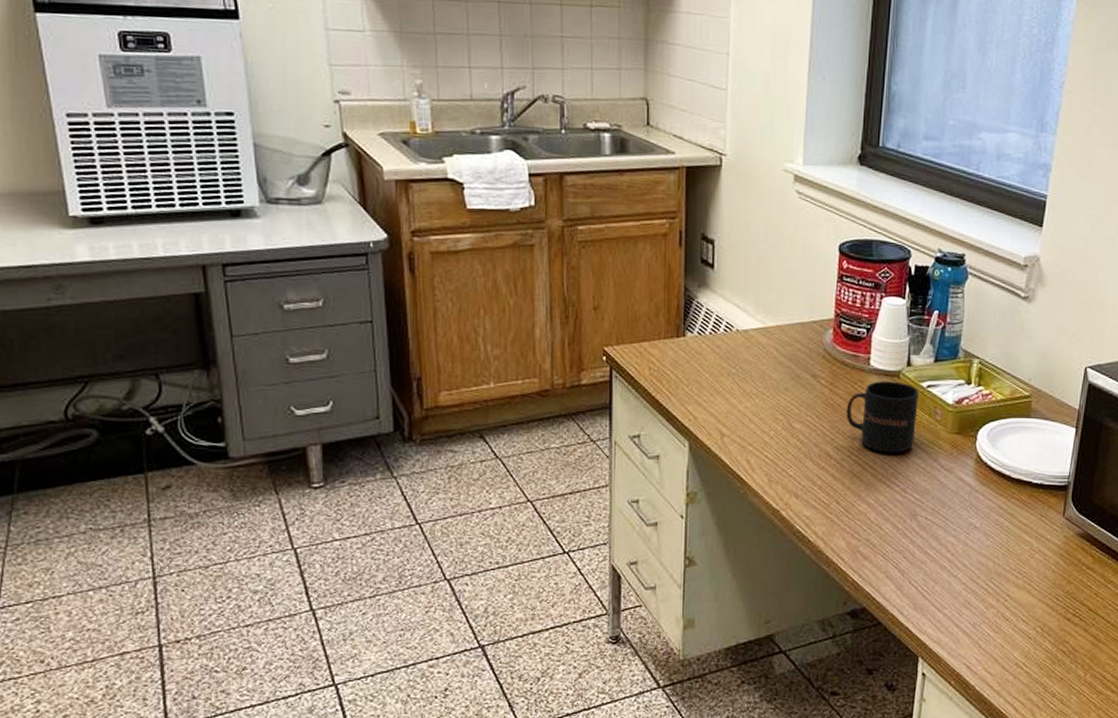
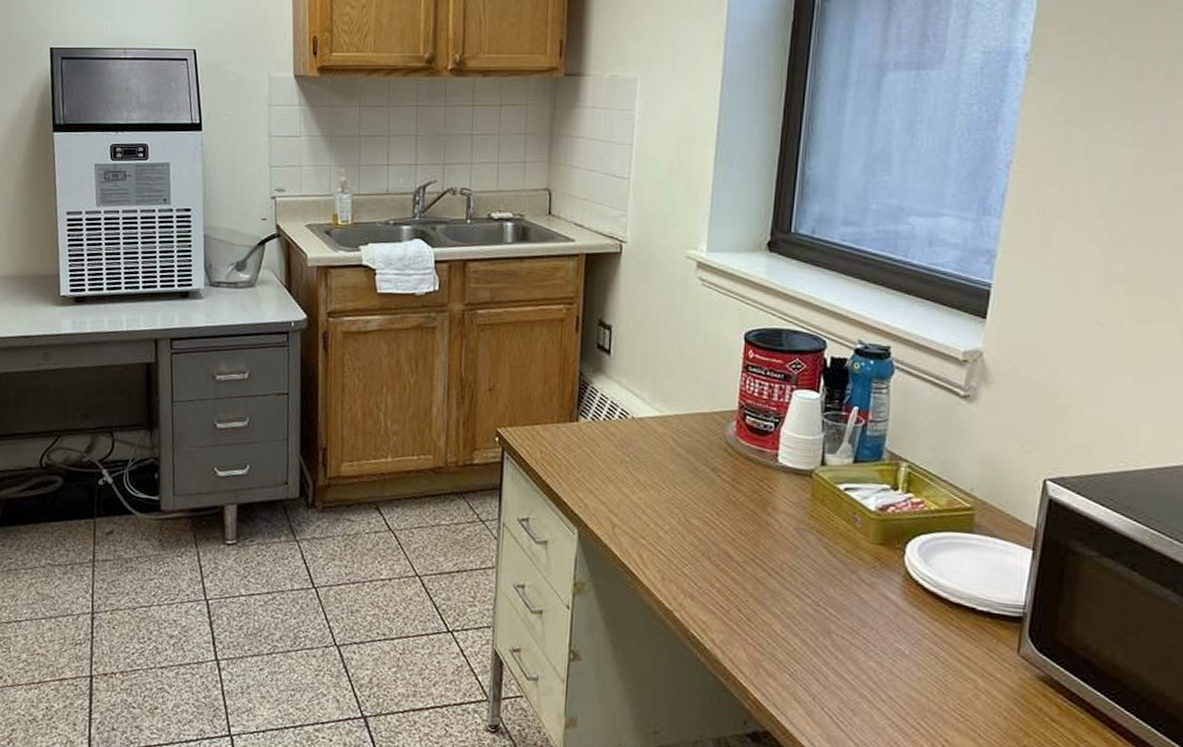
mug: present [846,381,919,453] -> none [749,479,835,561]

